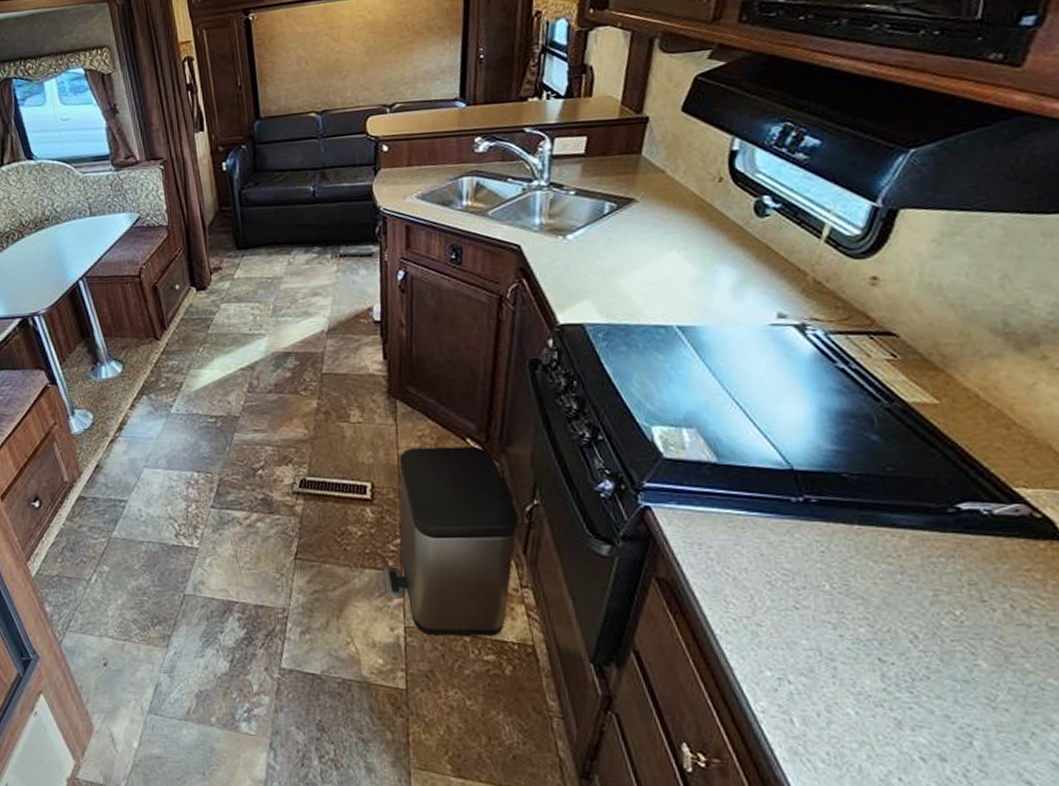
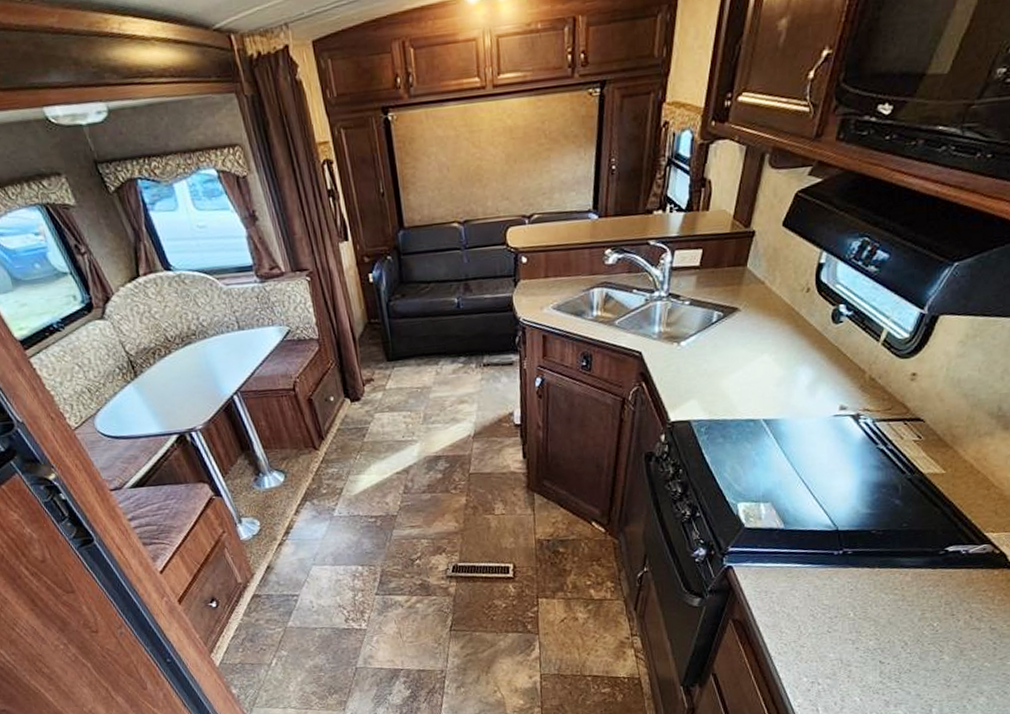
pedal bin: present [382,446,519,636] -> none [523,528,632,679]

